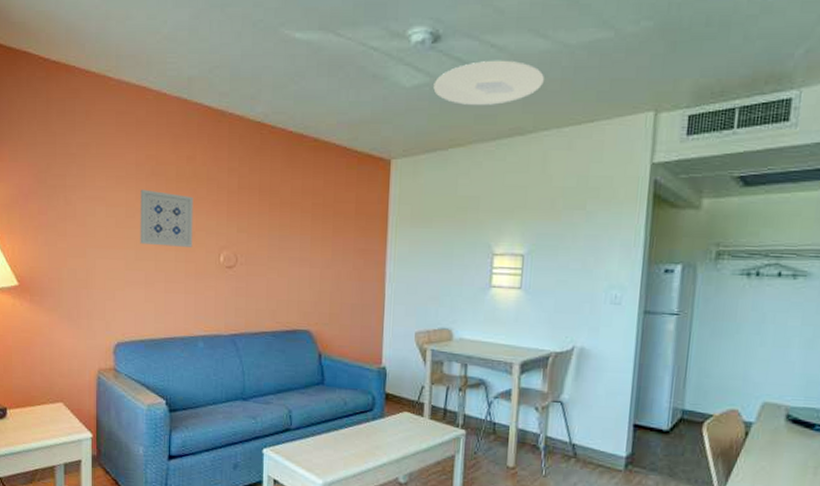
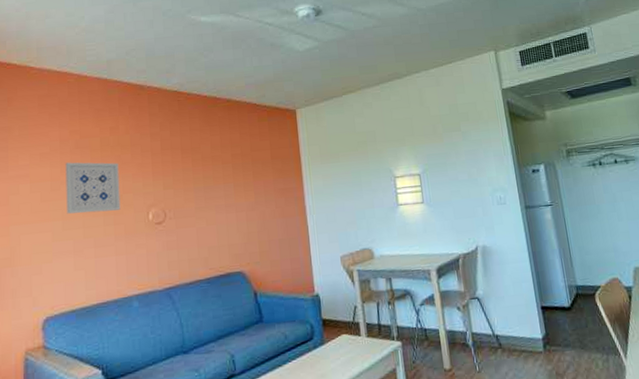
ceiling light: present [433,60,544,105] -> none [322,24,408,60]

